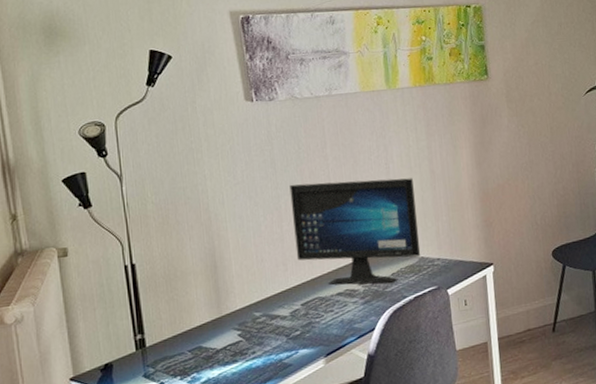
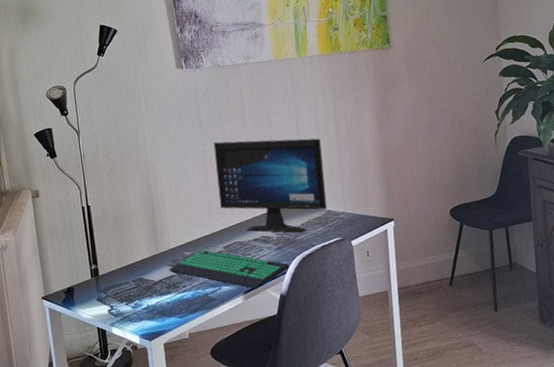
computer keyboard: none [234,308,379,349] -> present [168,250,290,288]

